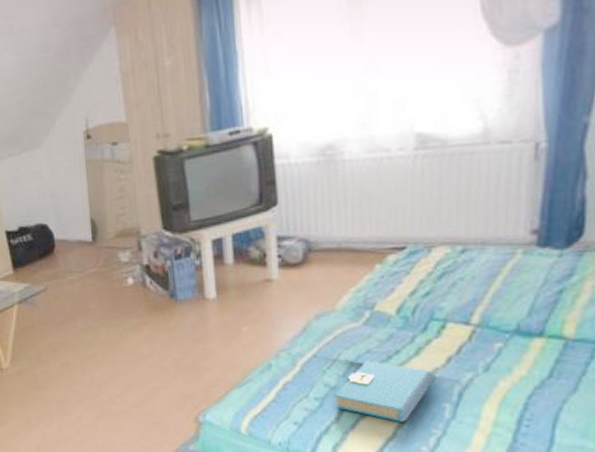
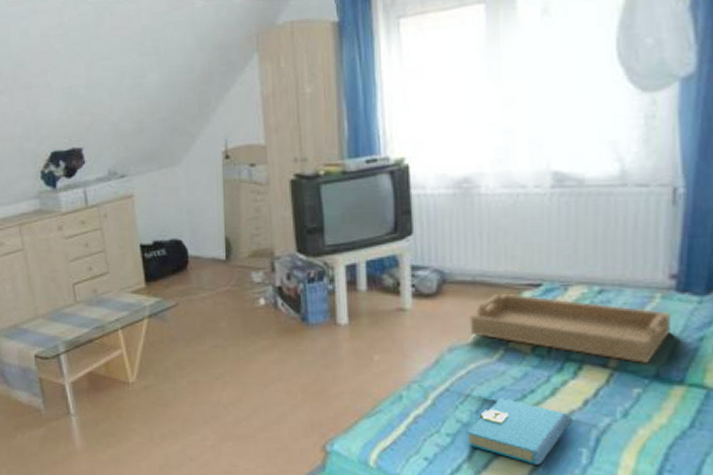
serving tray: none [336,258,532,319] -> present [470,294,672,363]

